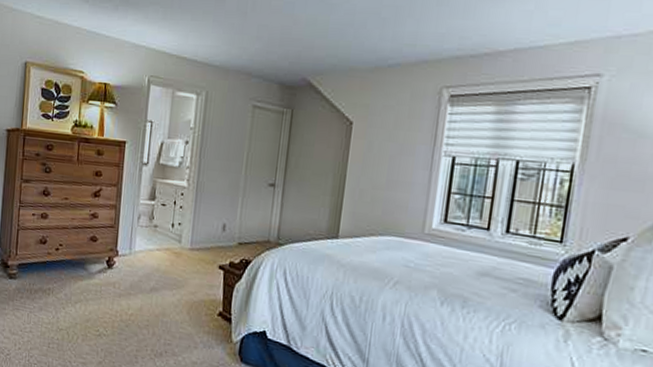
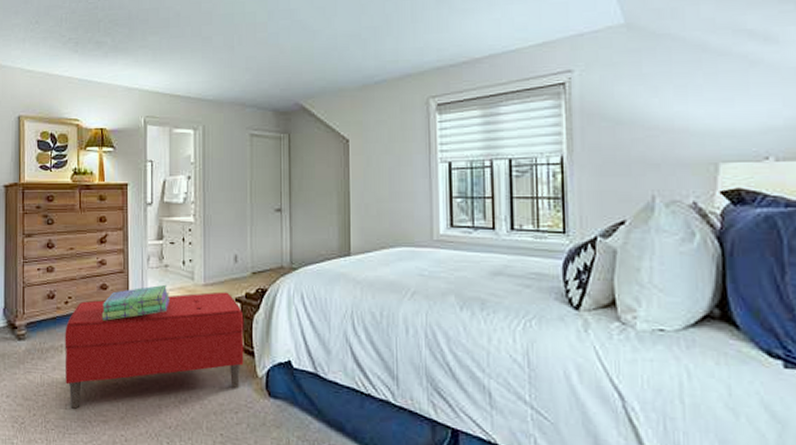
bench: none [50,250,226,351] -> present [65,291,244,409]
stack of books: none [89,243,156,272] -> present [101,284,169,321]

